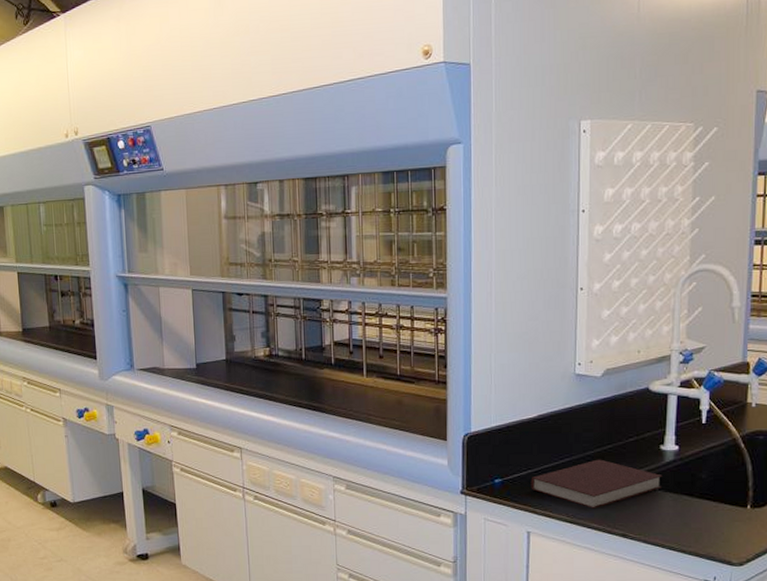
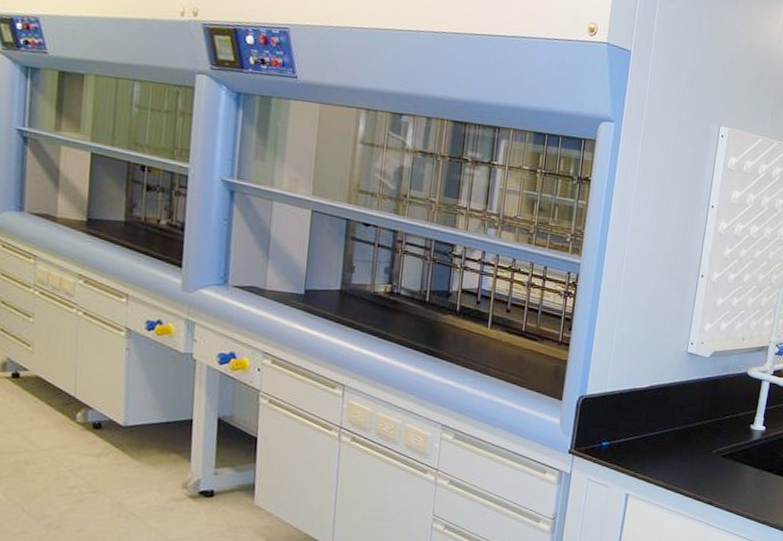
notebook: present [531,459,663,508] -> none [634,432,749,477]

